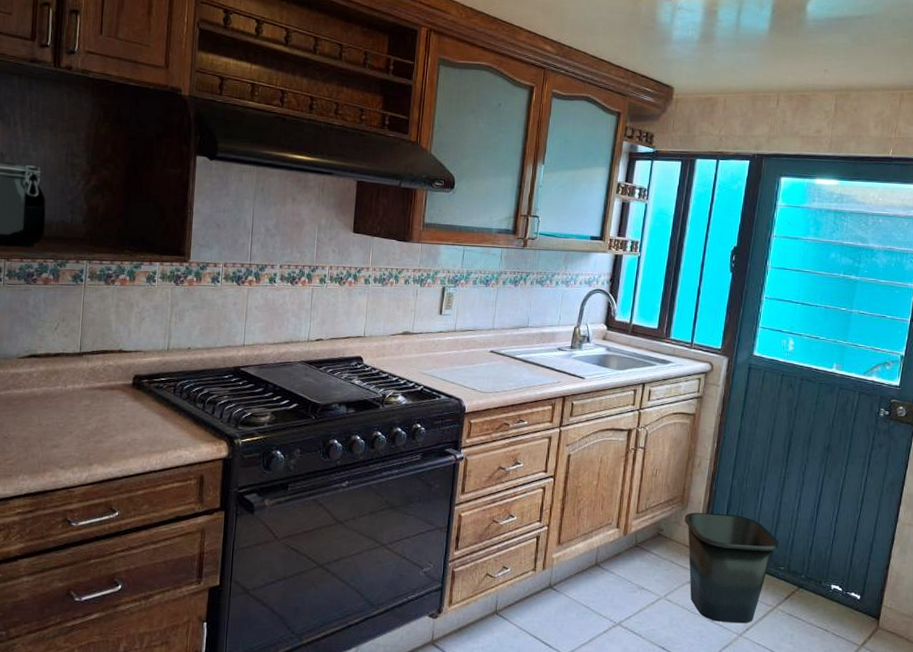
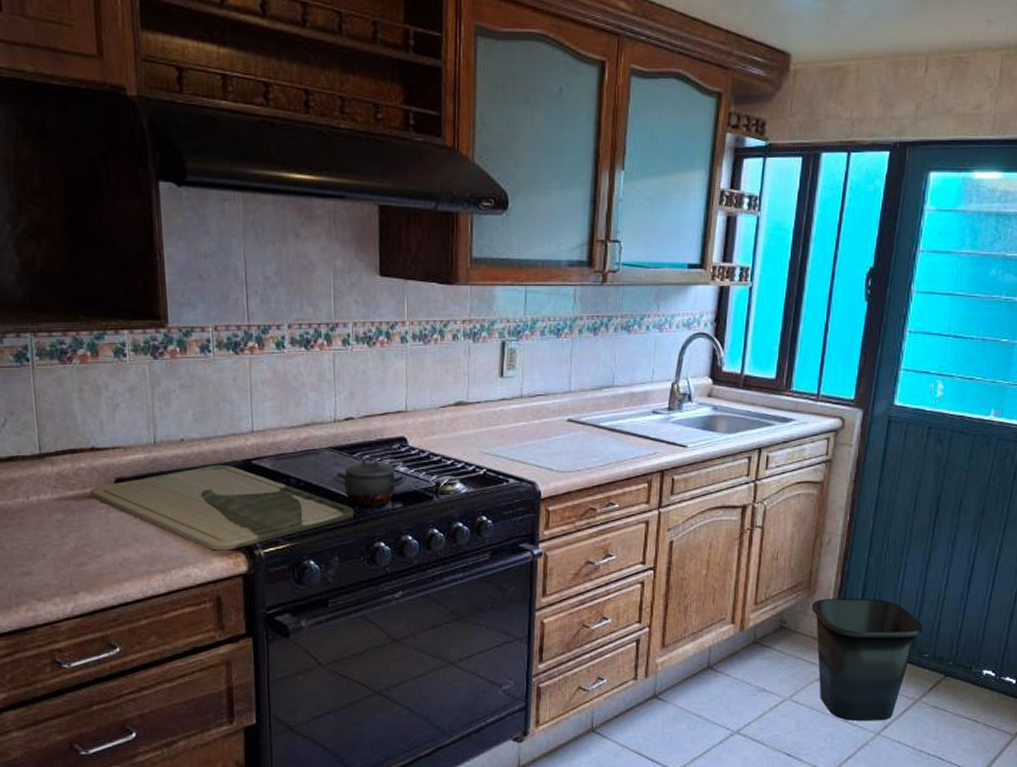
chopping board: none [114,369,317,439] -> present [90,464,355,551]
cooking pot: none [302,371,361,413] -> present [332,457,408,509]

